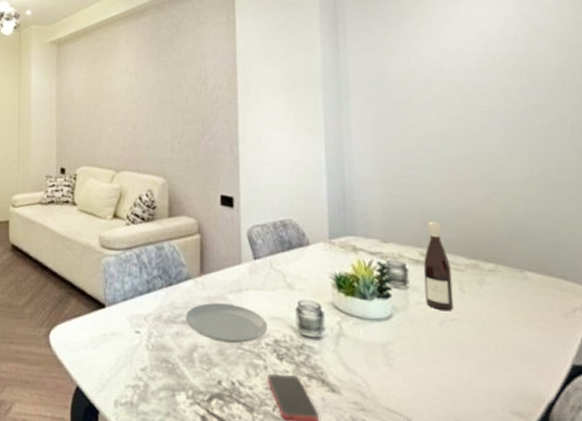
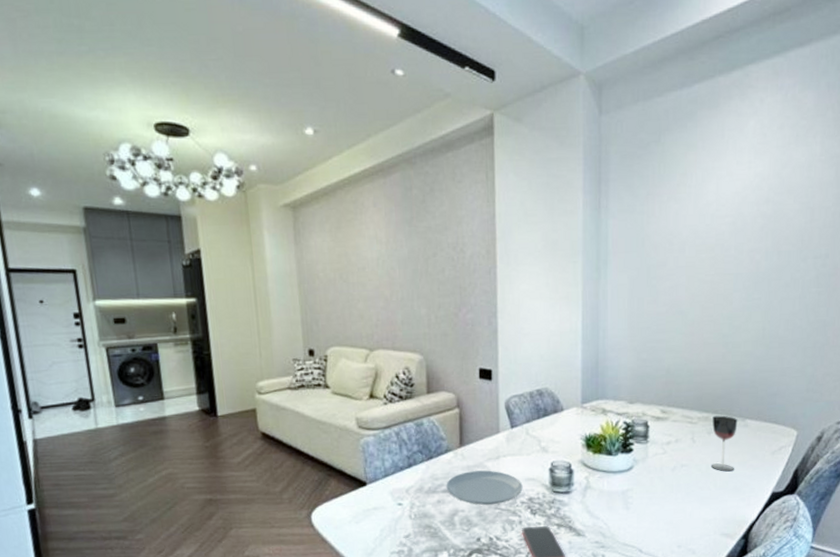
bottle: present [423,221,454,311] -> none [662,380,686,459]
wineglass: none [483,264,518,333] -> present [711,415,738,472]

